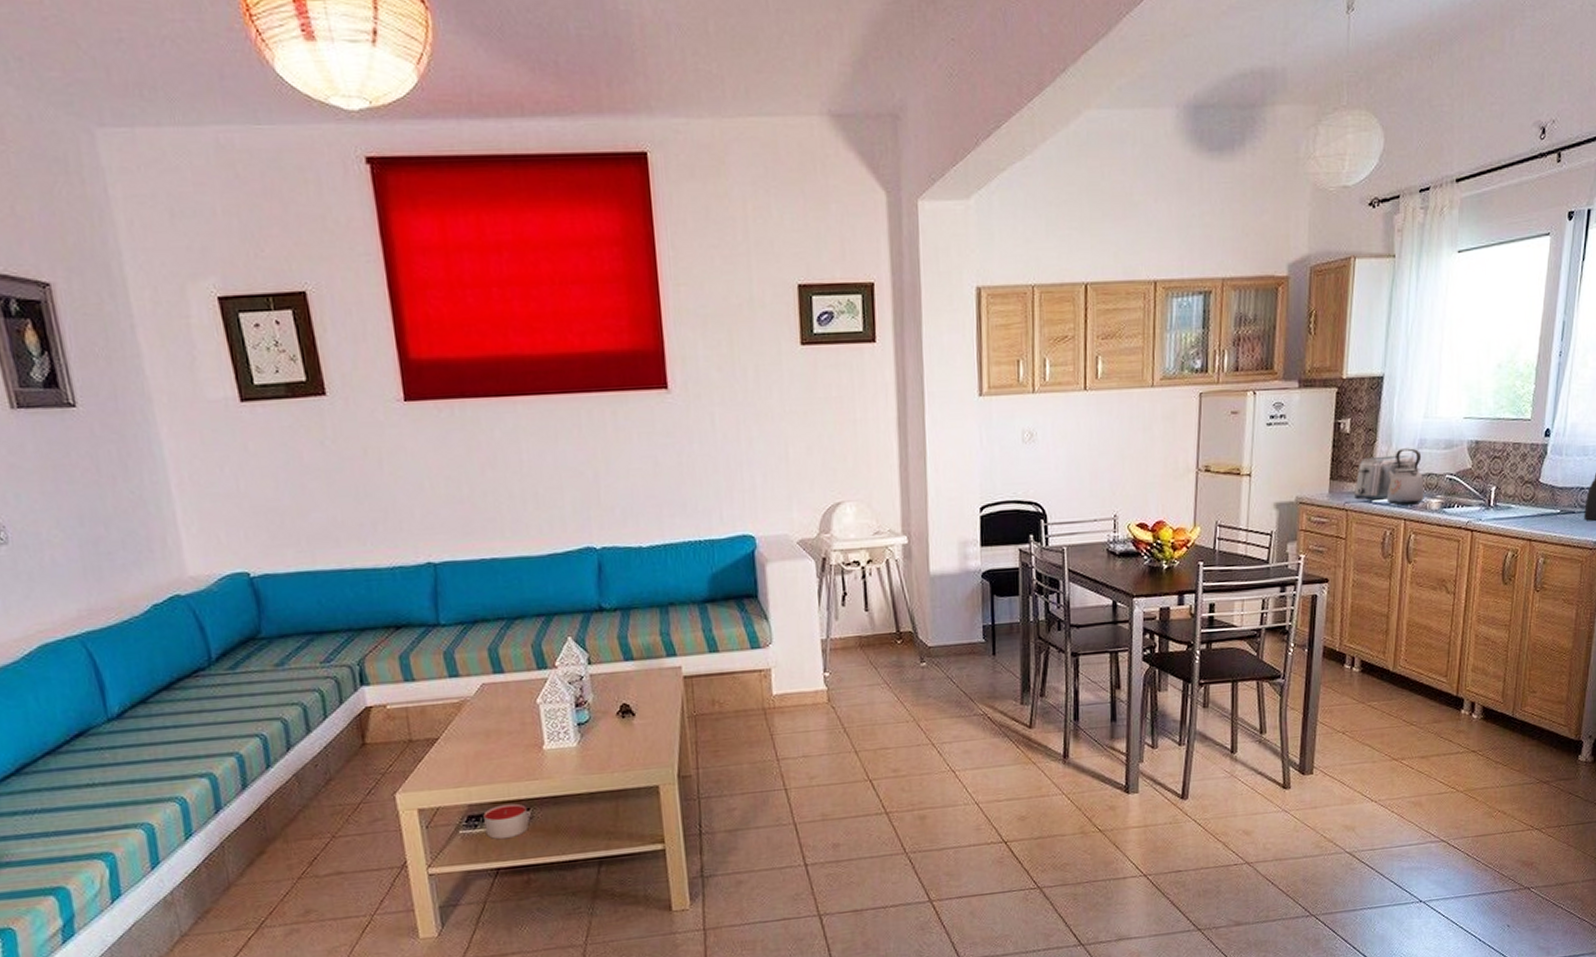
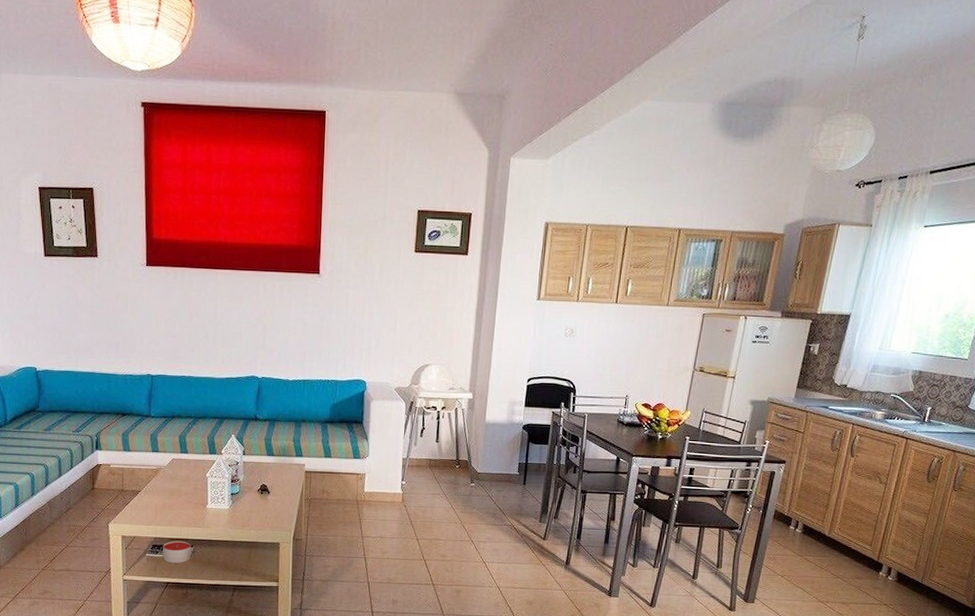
toaster: present [1355,454,1416,502] -> none [815,374,868,408]
kettle: present [1386,448,1424,505] -> none [840,370,873,414]

